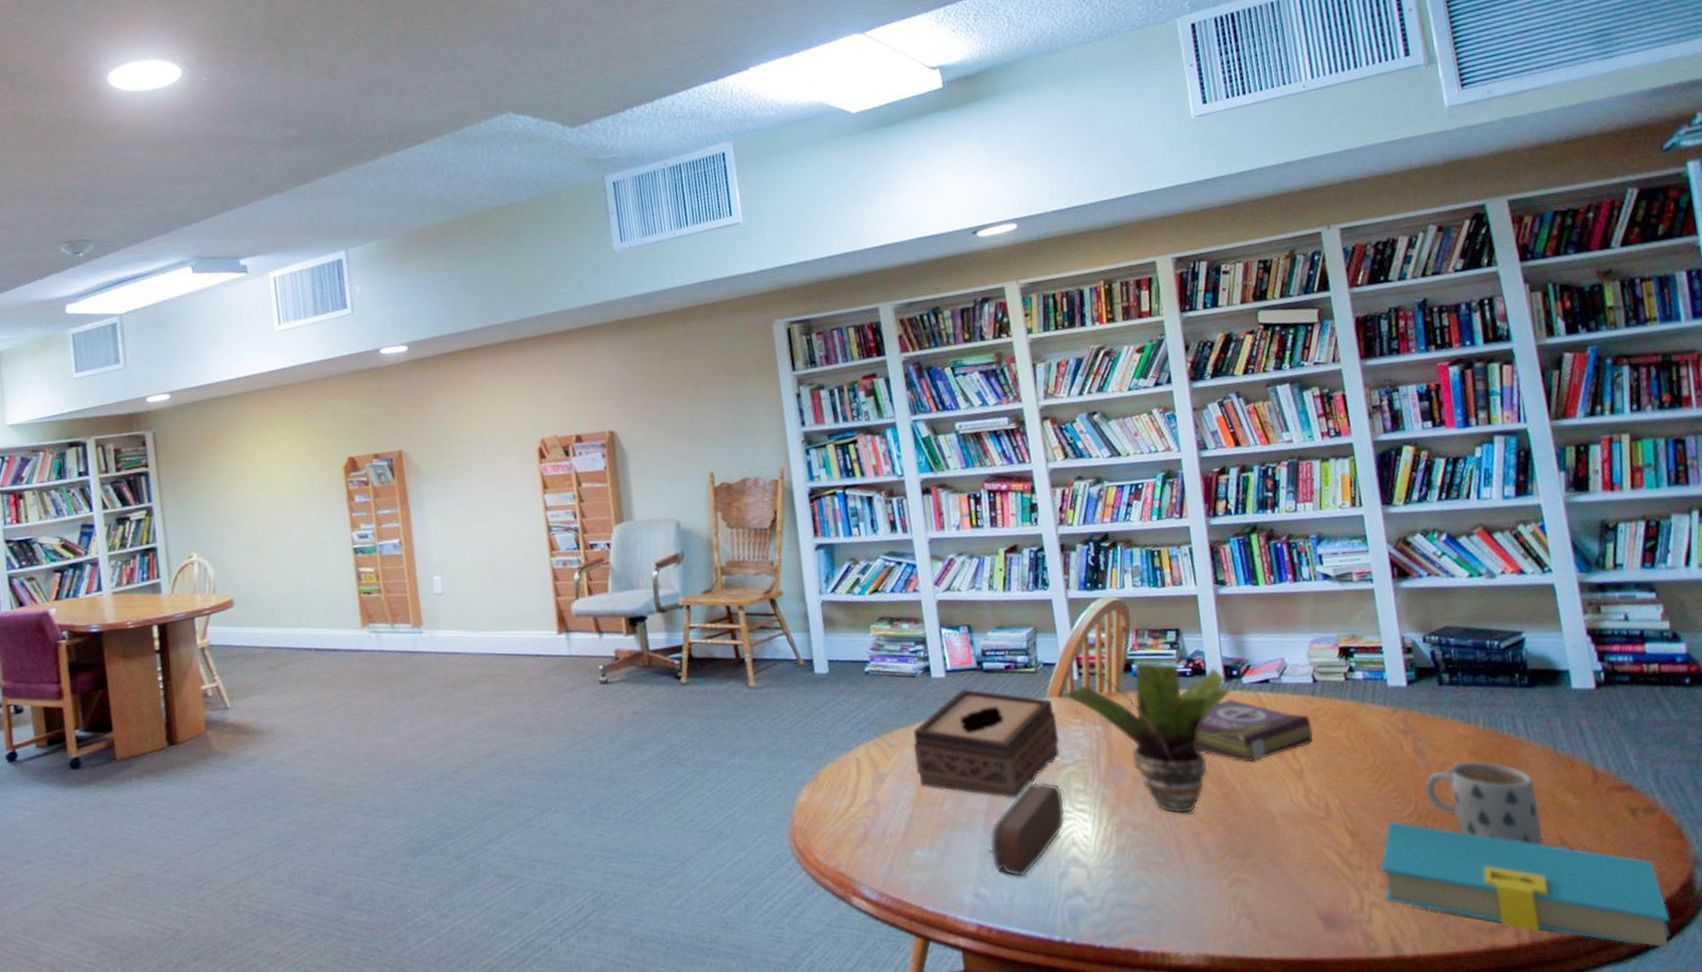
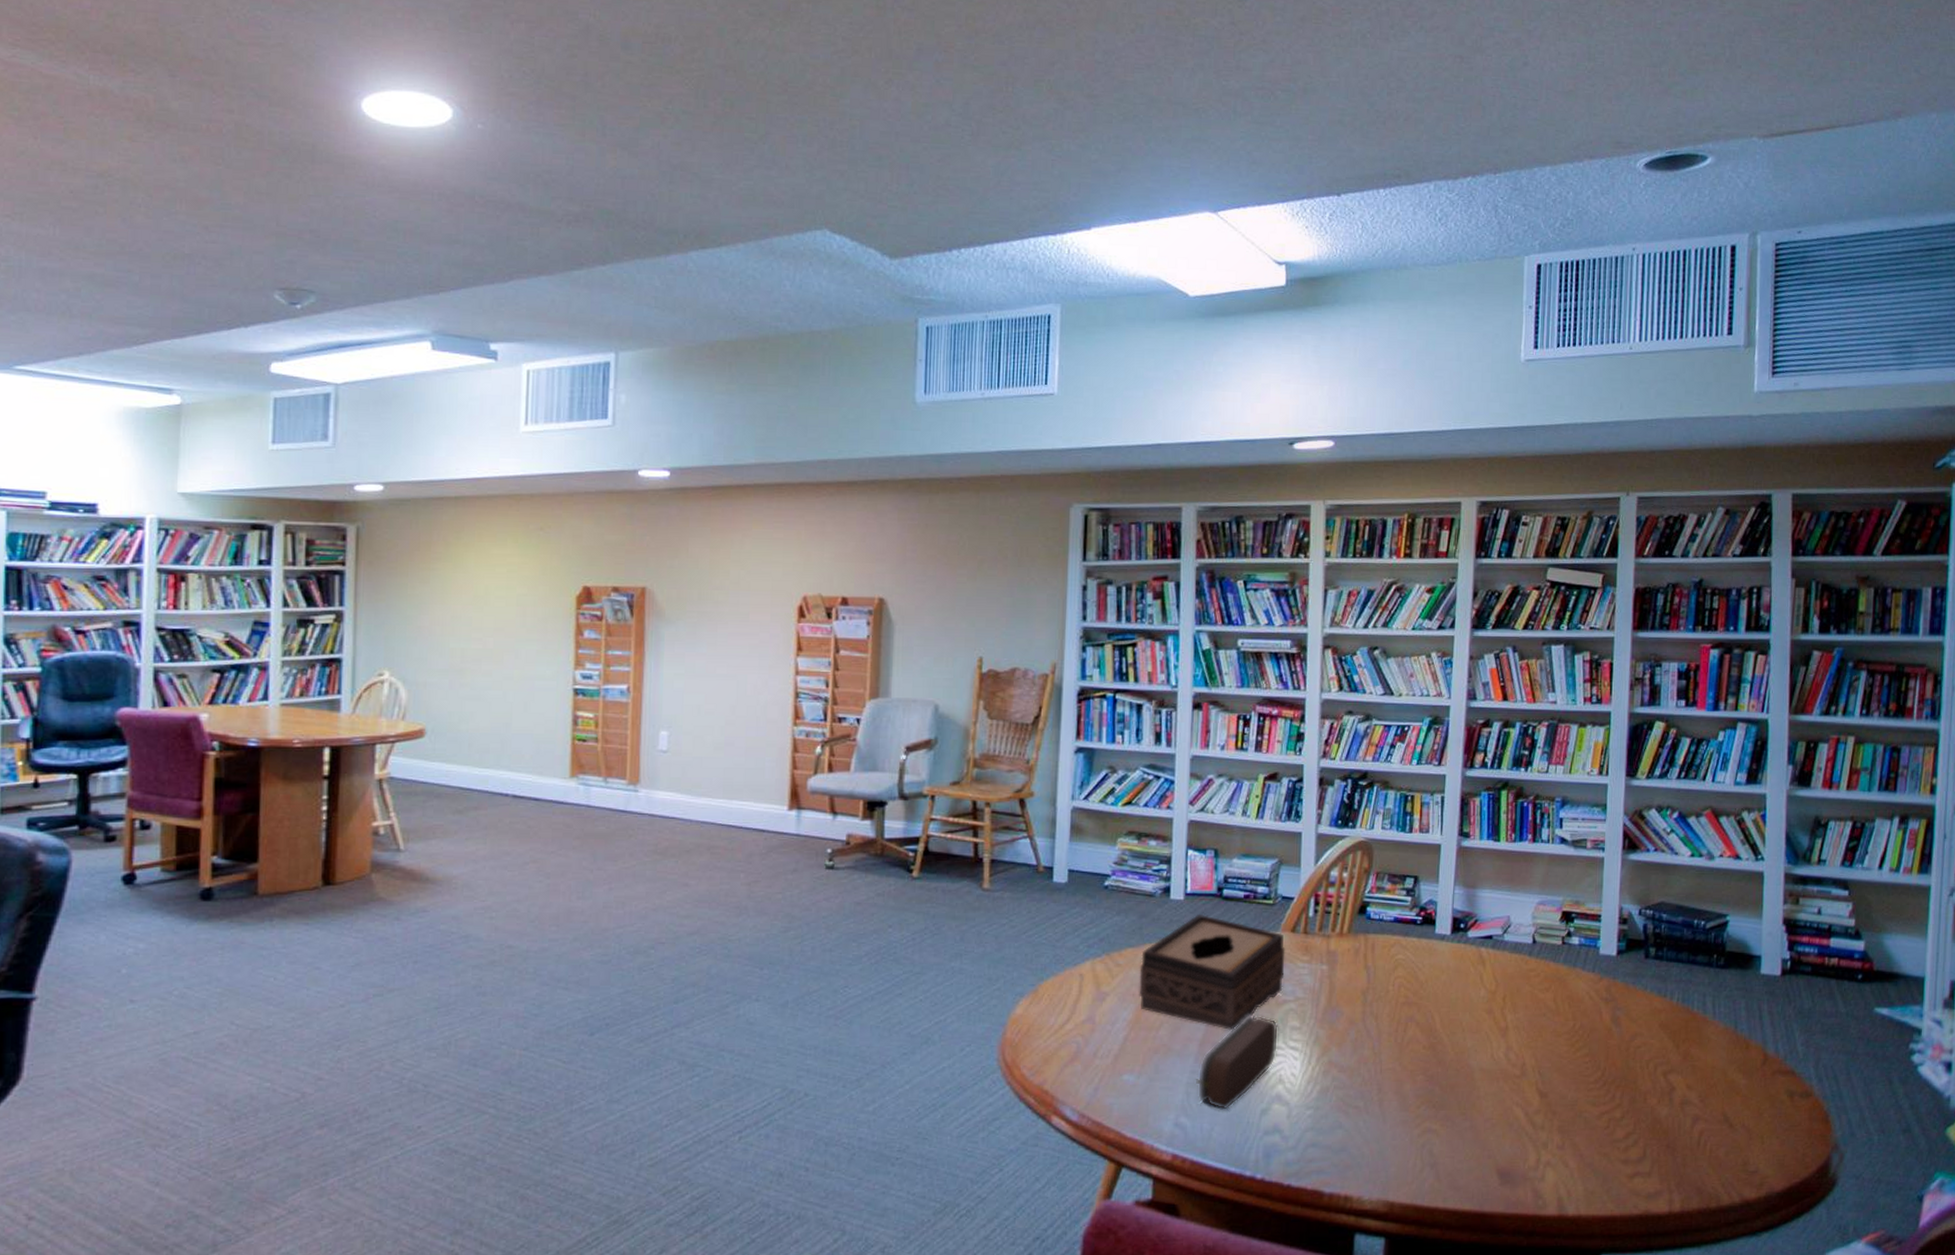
potted plant: present [1064,661,1269,814] -> none [1297,902,1484,1061]
book: present [1196,699,1314,763] -> none [1414,951,1524,1016]
book: present [1381,820,1671,948] -> none [1561,1085,1804,1225]
mug: present [1424,761,1544,845] -> none [1613,1034,1711,1119]

